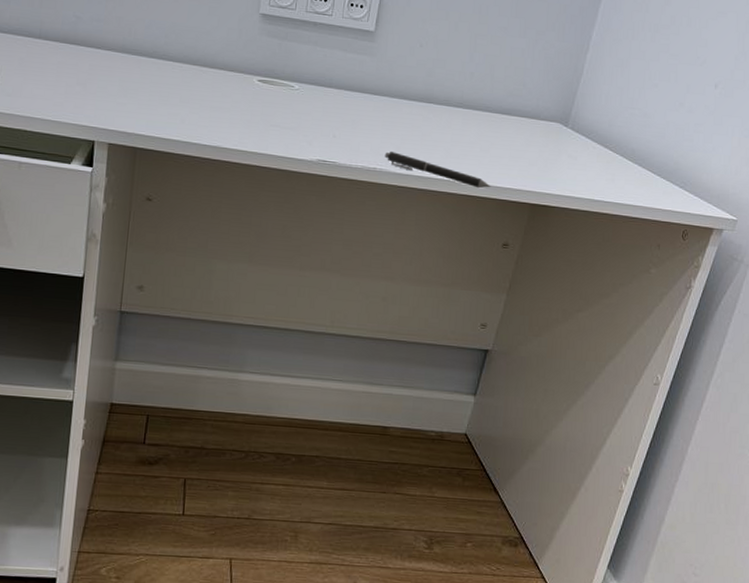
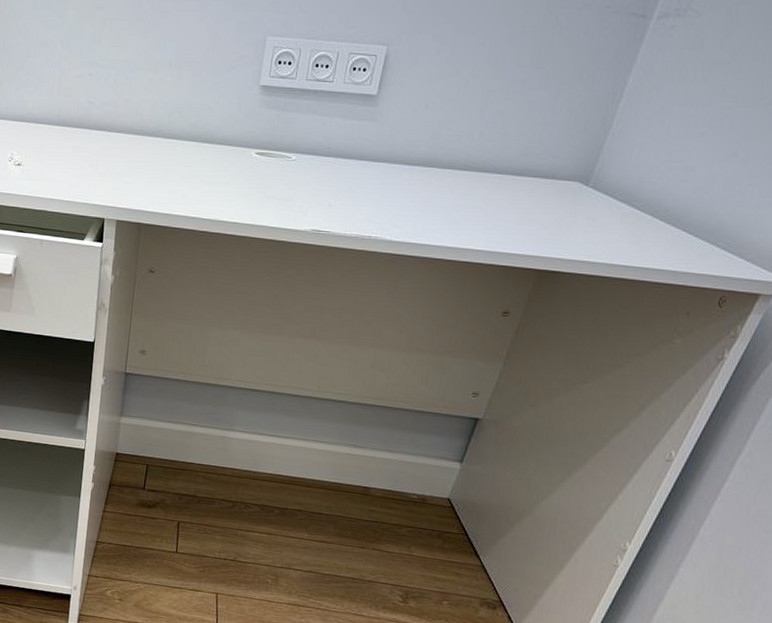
pen: present [384,151,491,189] -> none [380,218,494,255]

